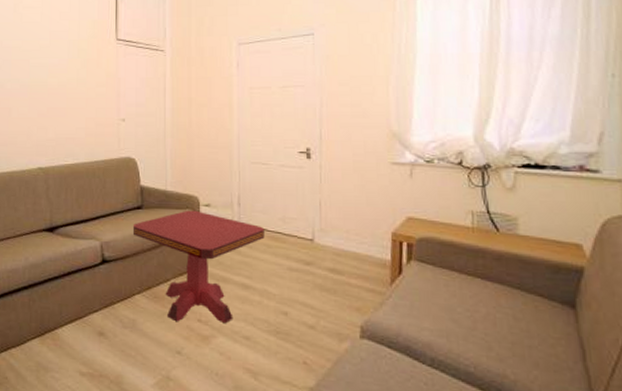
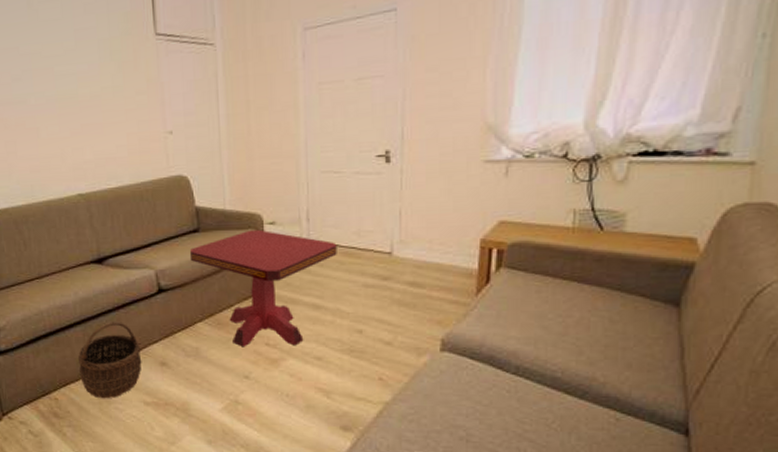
wicker basket: none [21,288,82,367] -> present [77,322,142,399]

